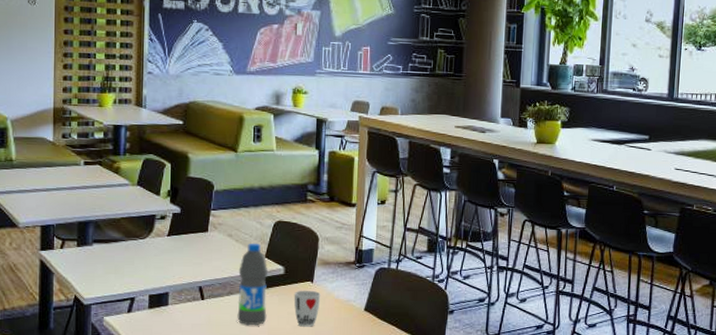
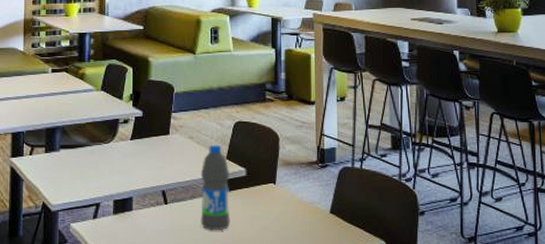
cup: present [293,290,321,327] -> none [257,192,284,232]

